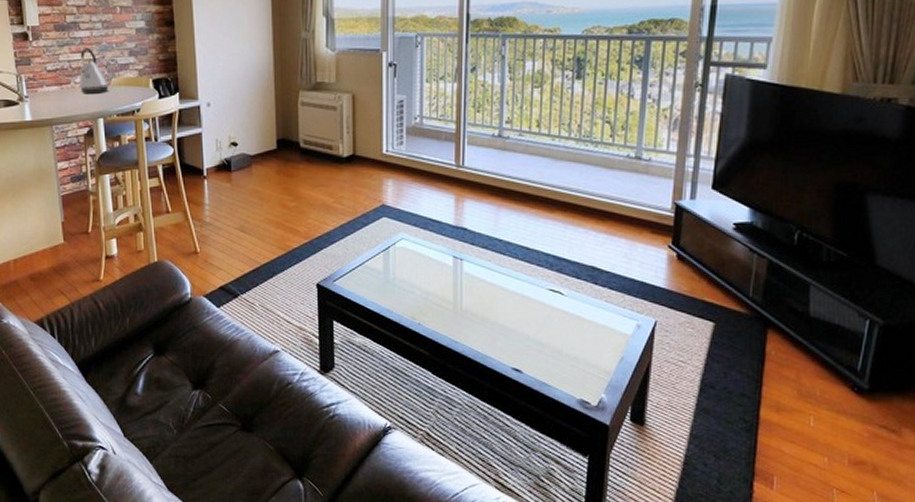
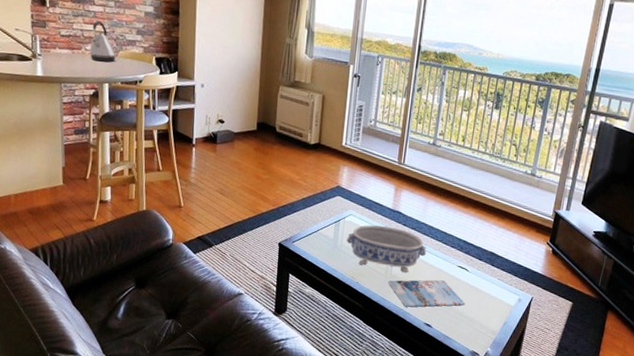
decorative bowl: none [400,247,505,306] -> present [347,225,427,273]
magazine: none [459,310,564,349] -> present [388,279,465,307]

